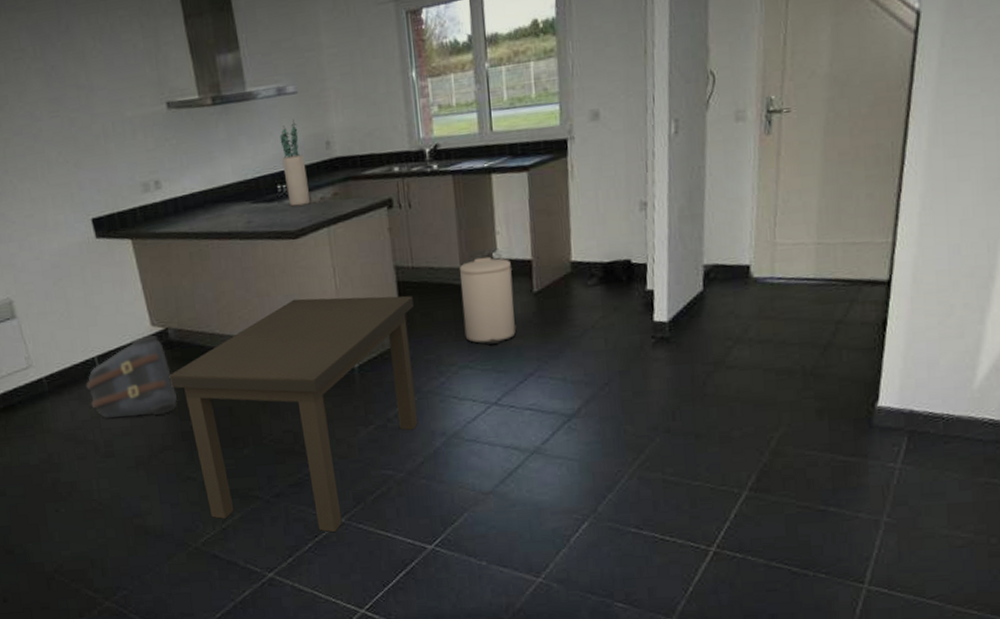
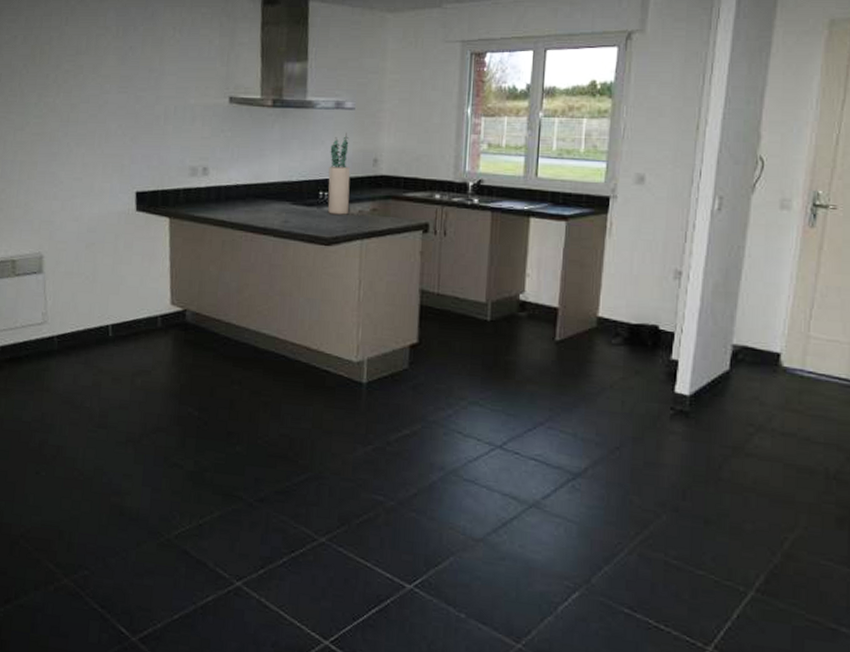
backpack: present [86,336,177,418] -> none [95,314,181,394]
dining table: present [169,296,418,533] -> none [177,304,433,551]
pedal bin: present [460,256,516,345] -> none [480,296,537,387]

